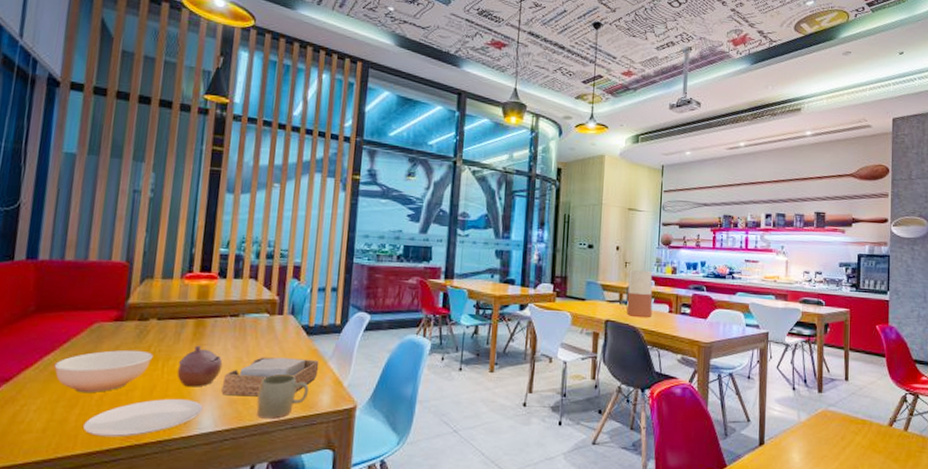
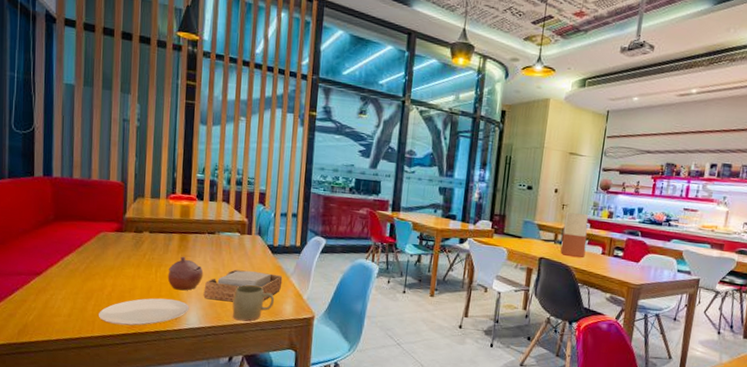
bowl: present [54,350,153,393] -> none [72,255,148,289]

